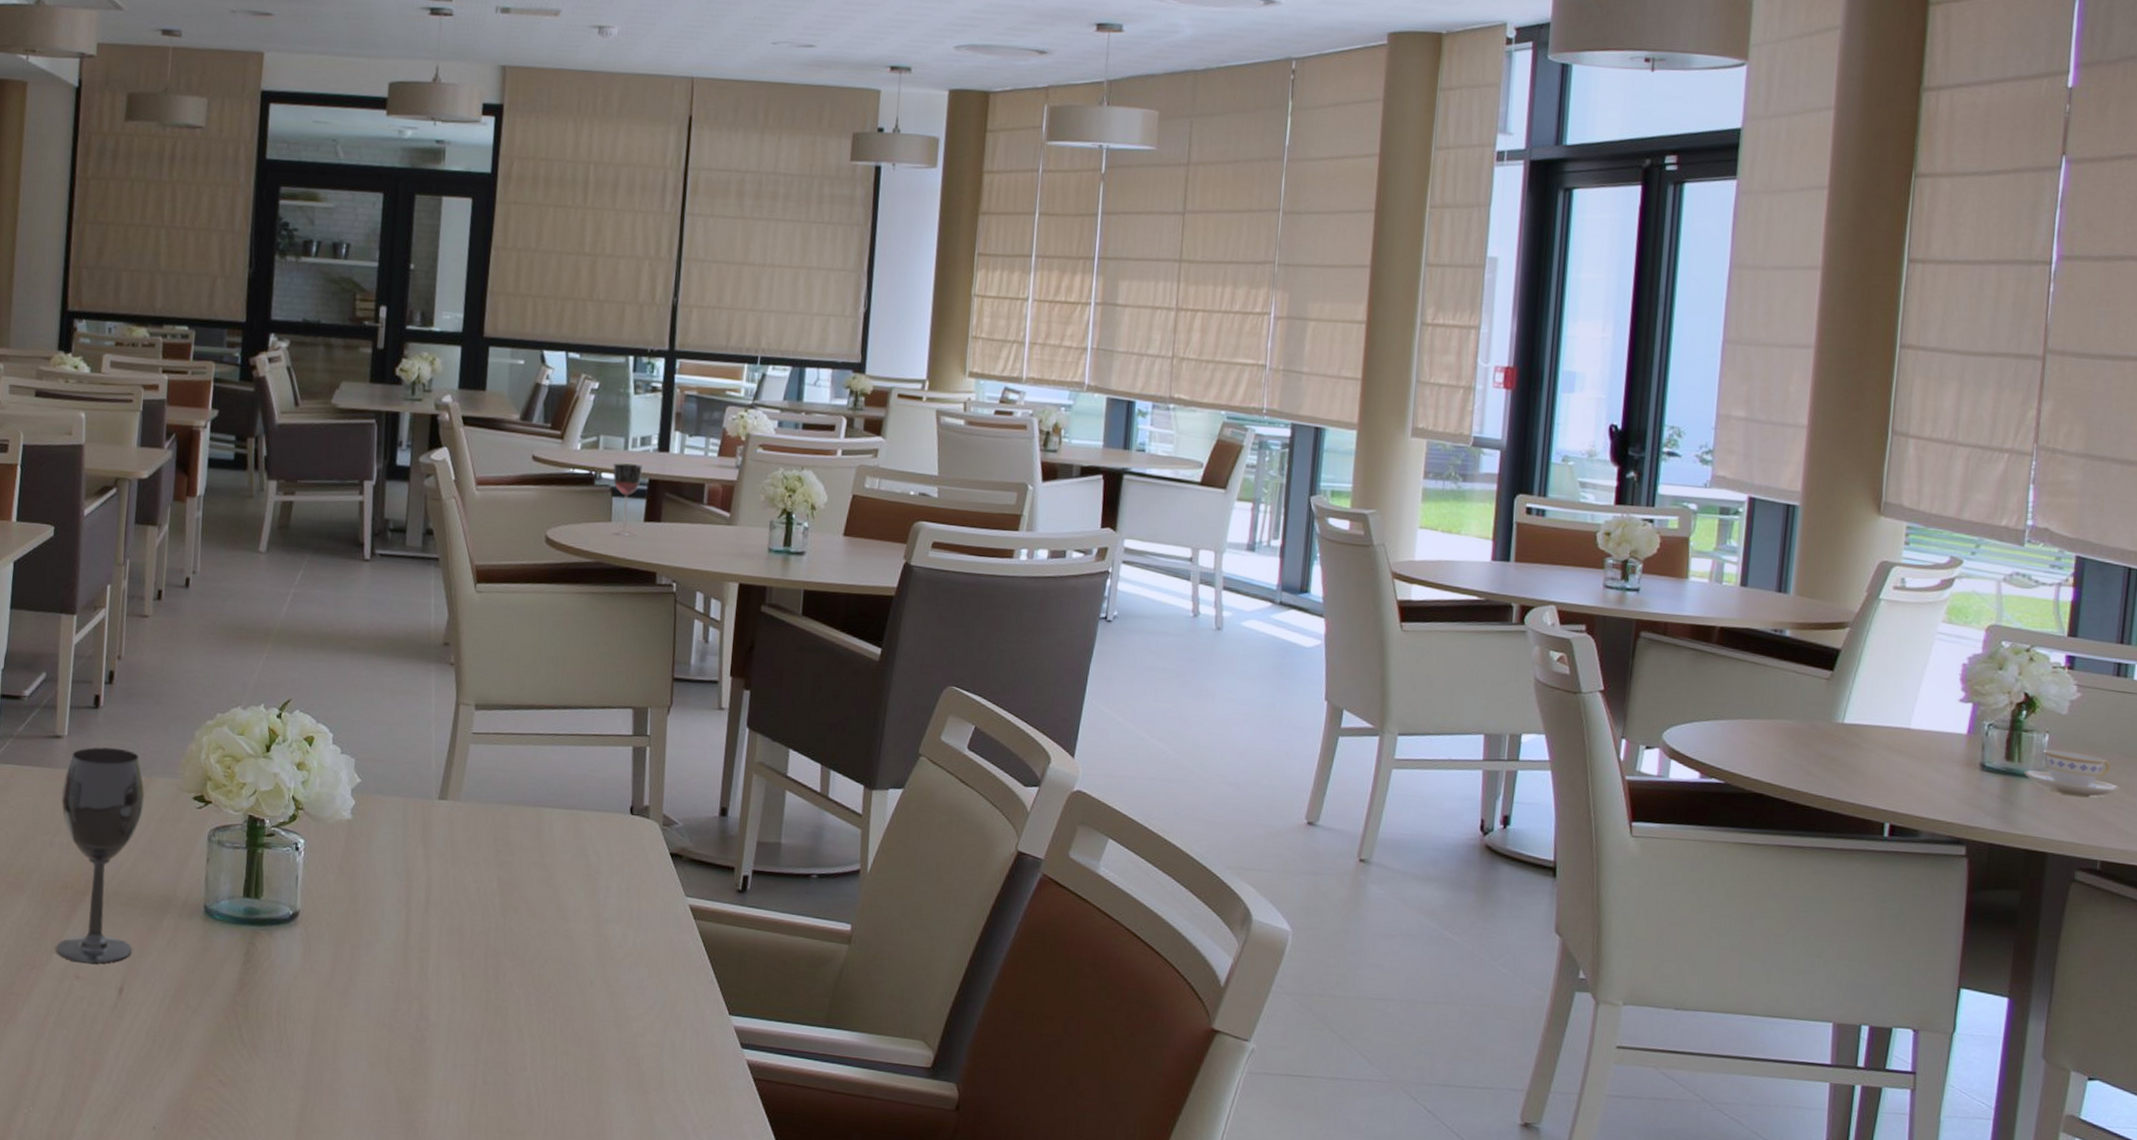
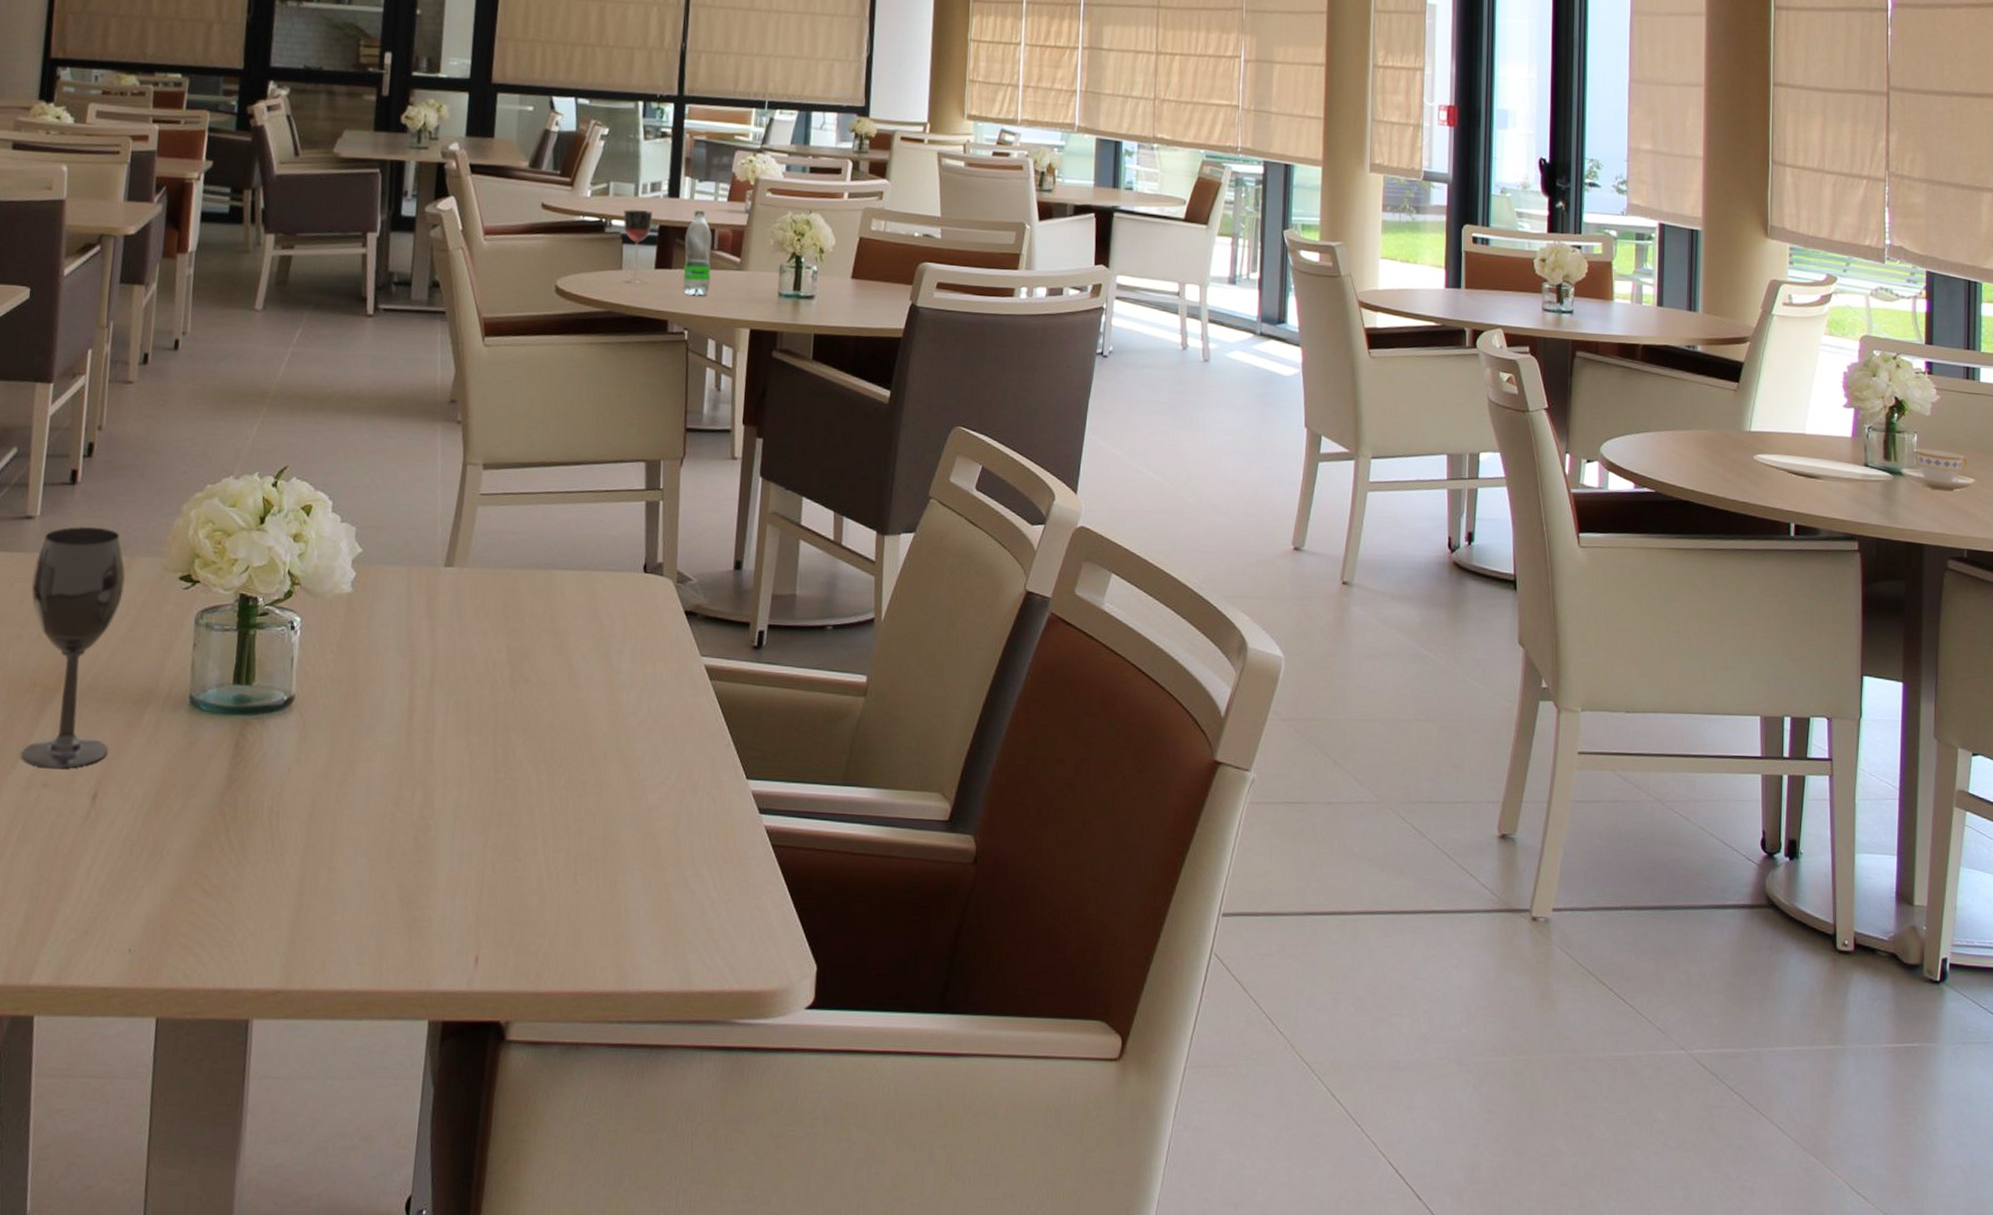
bottle: none [672,464,702,550] -> present [683,210,713,296]
plate: none [1843,748,2016,785] -> present [1752,453,1894,484]

